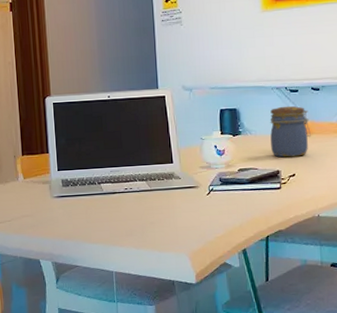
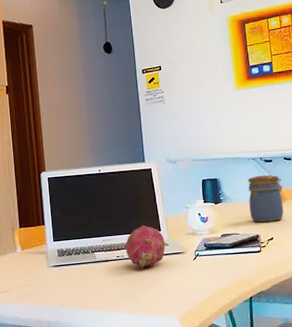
fruit: none [134,156,177,204] -> present [125,224,165,270]

